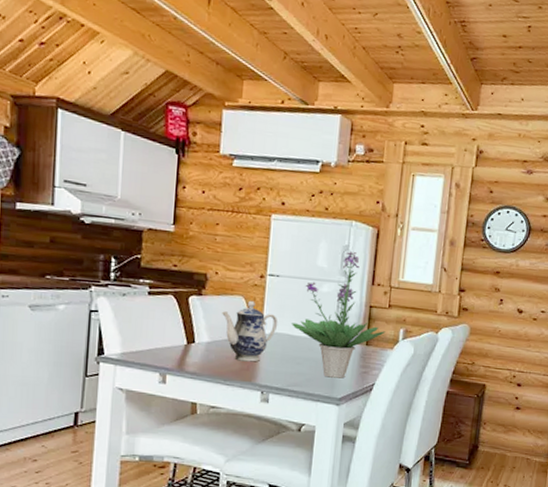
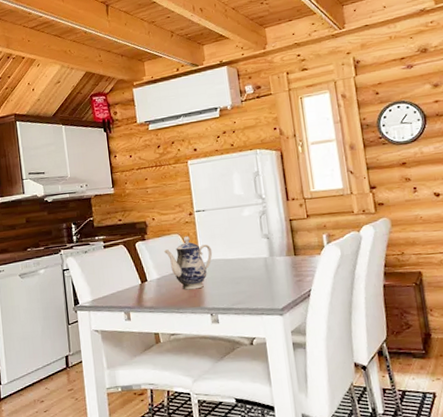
potted plant: present [292,250,386,378] -> none [224,175,310,291]

